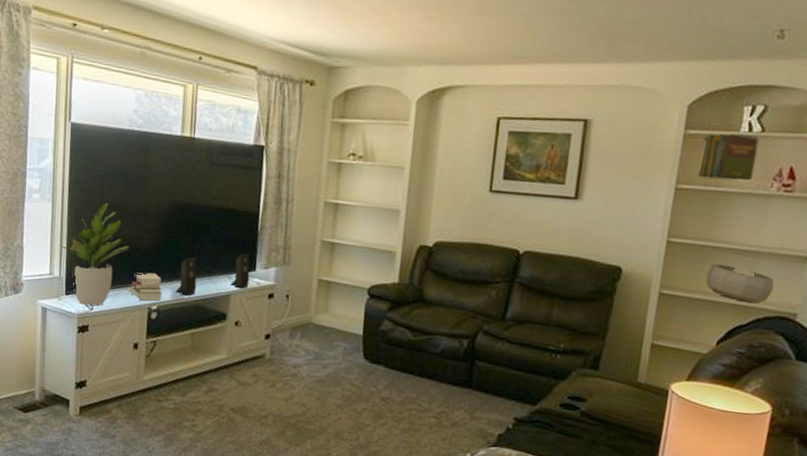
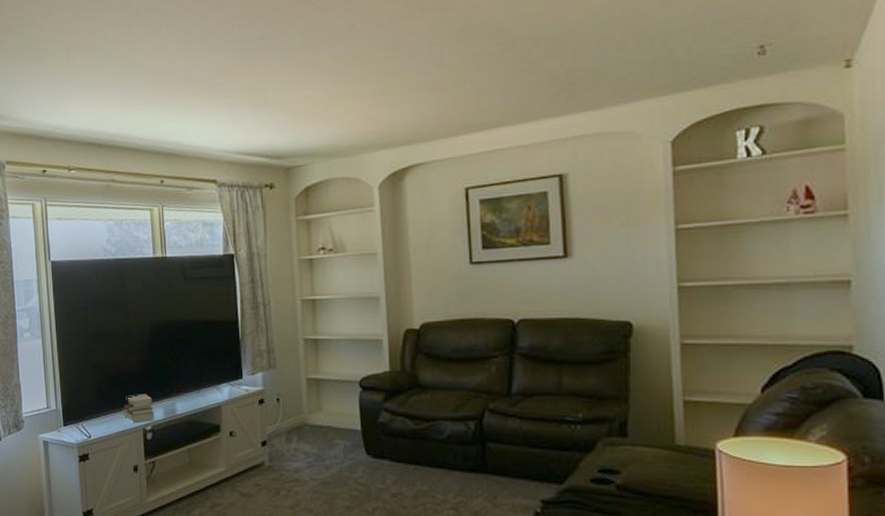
potted plant: present [58,203,129,307] -> none [52,332,117,434]
speaker: present [175,253,250,296] -> none [167,362,238,412]
books: present [698,134,759,181] -> none [697,161,763,214]
decorative bowl: present [706,263,774,304] -> none [733,303,815,341]

